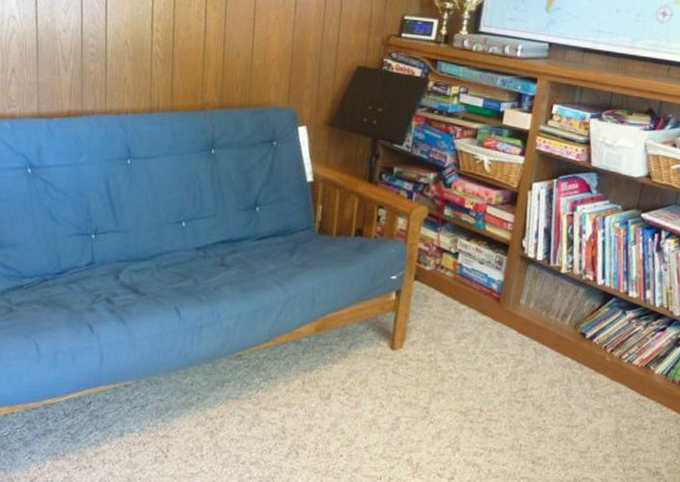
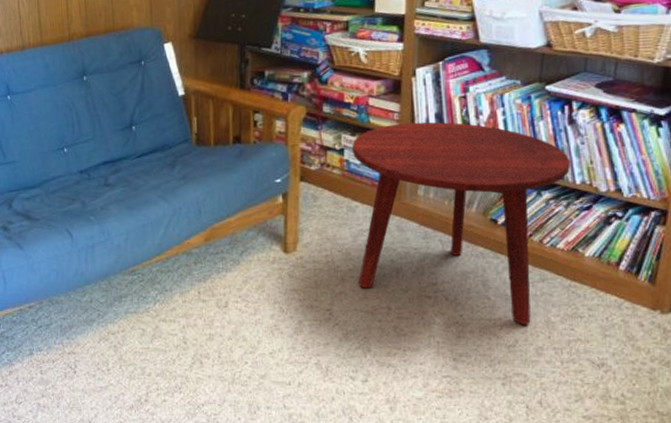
side table: none [456,233,654,434] -> present [351,122,571,326]

